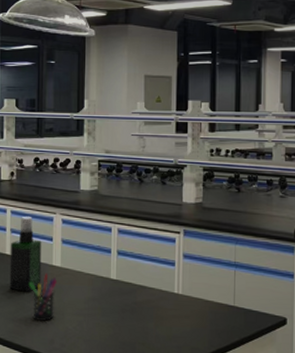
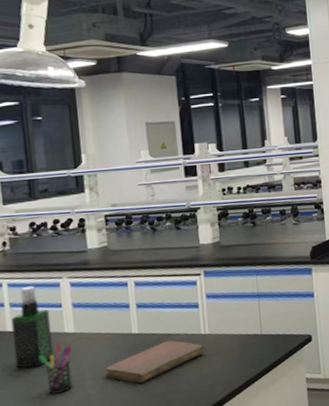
notebook: none [83,292,176,329] -> present [105,340,205,384]

